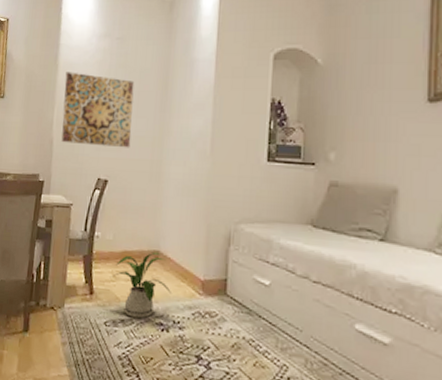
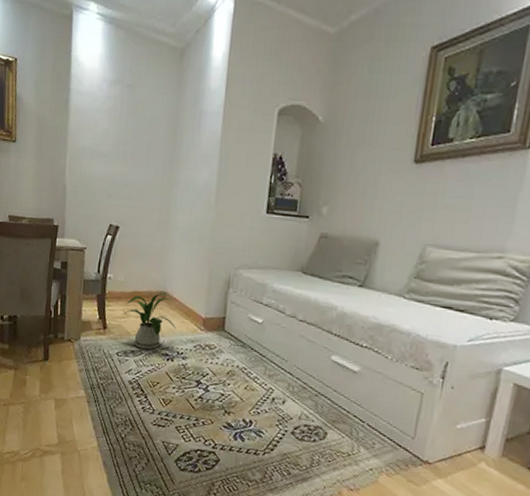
wall art: present [61,72,135,148] -> none [74,118,145,197]

